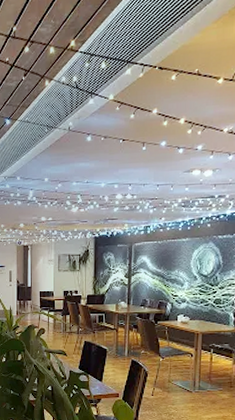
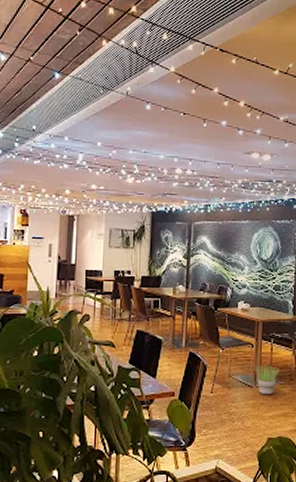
potted plant: none [193,372,219,400] -> present [254,364,280,395]

